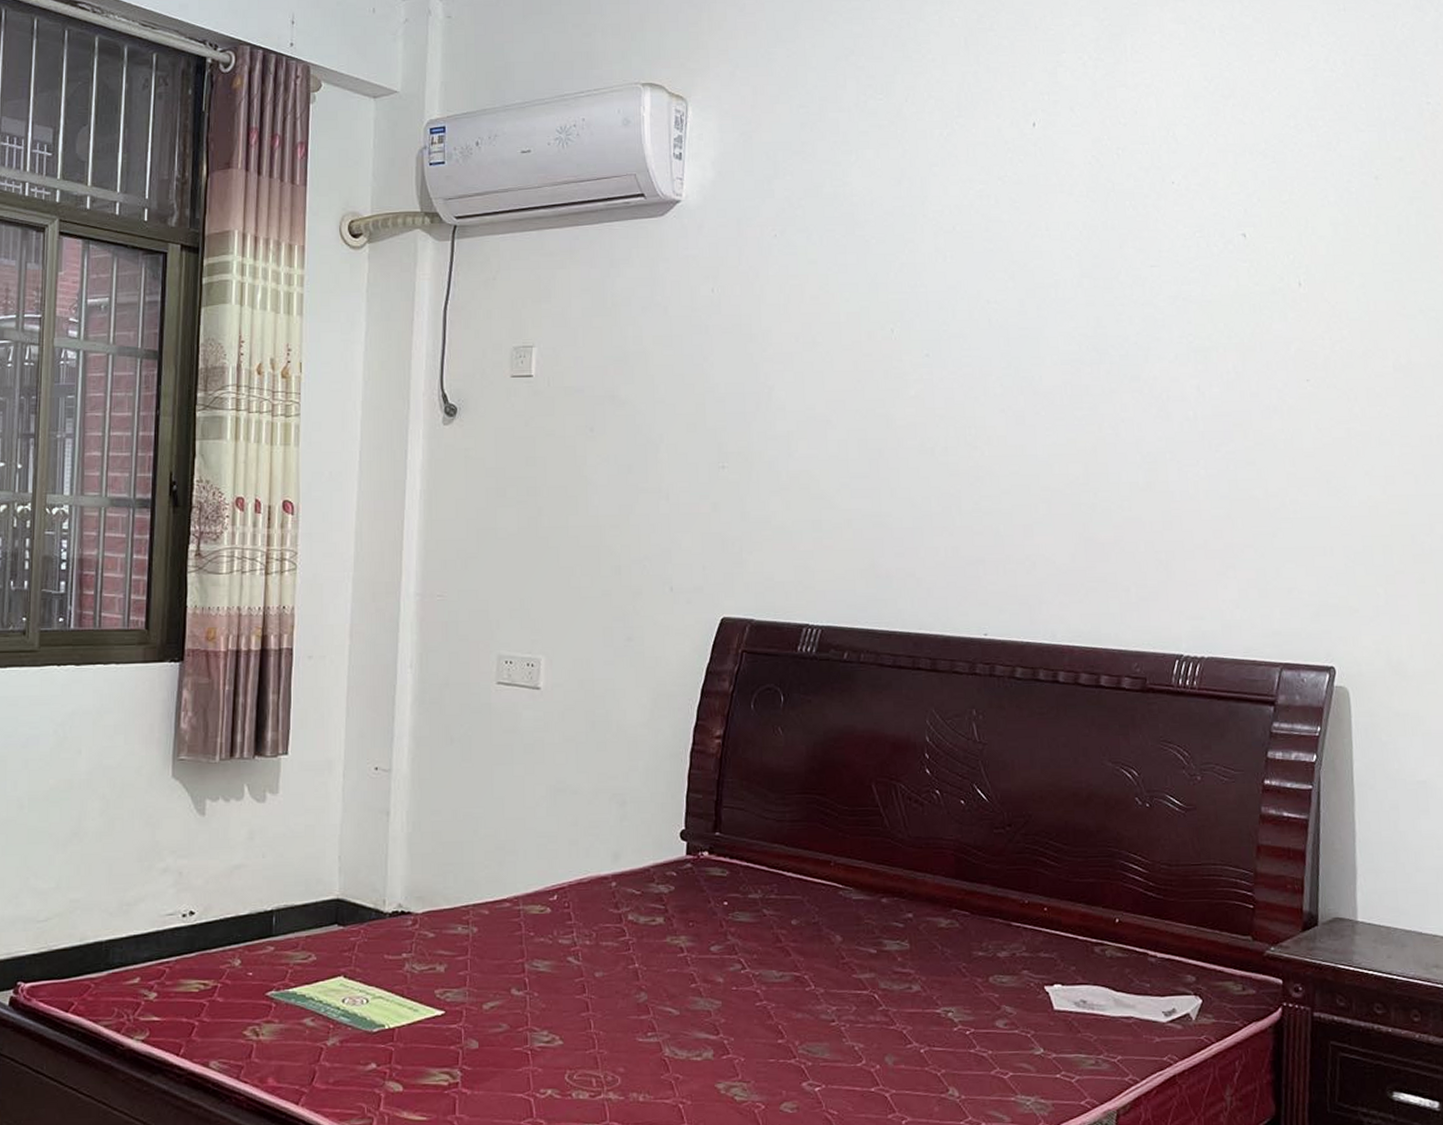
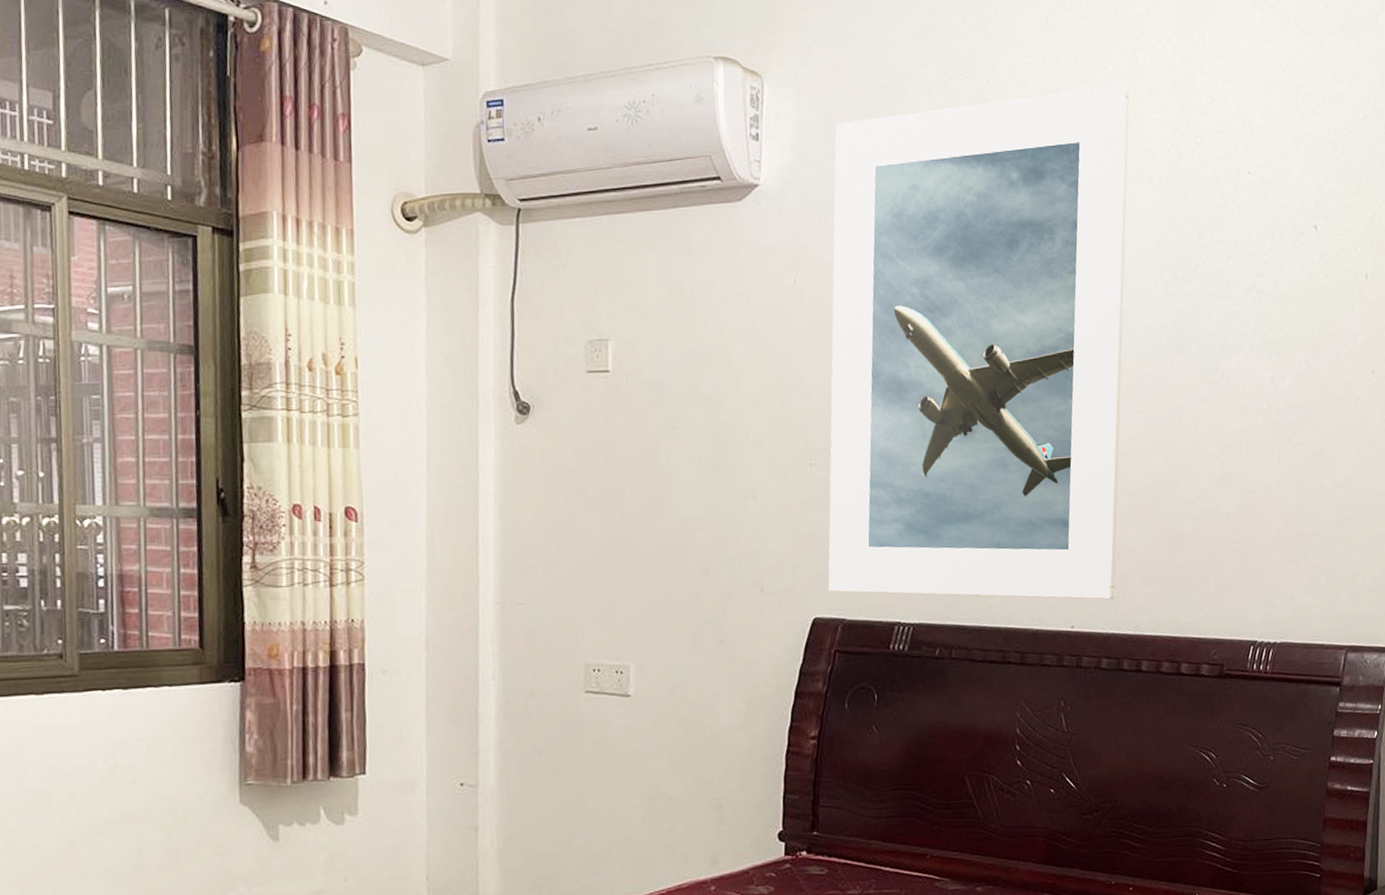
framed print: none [737,100,1050,608] -> present [828,85,1130,600]

